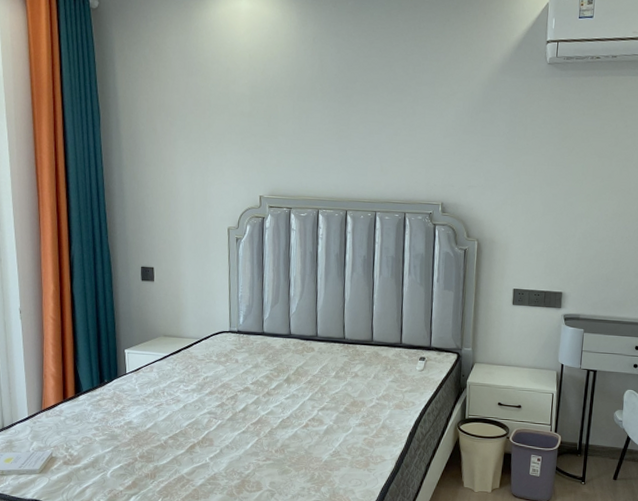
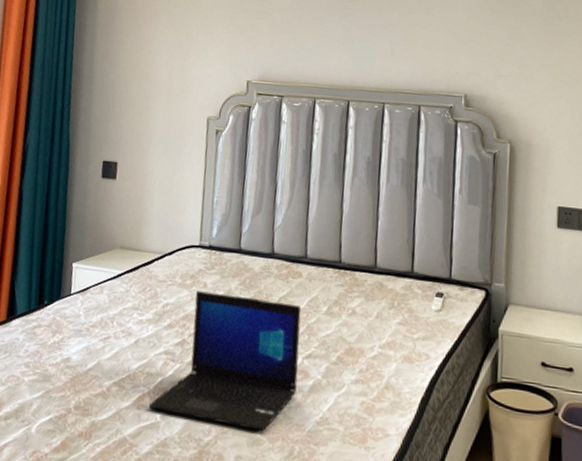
laptop: none [199,365,315,464] -> present [148,291,301,432]

